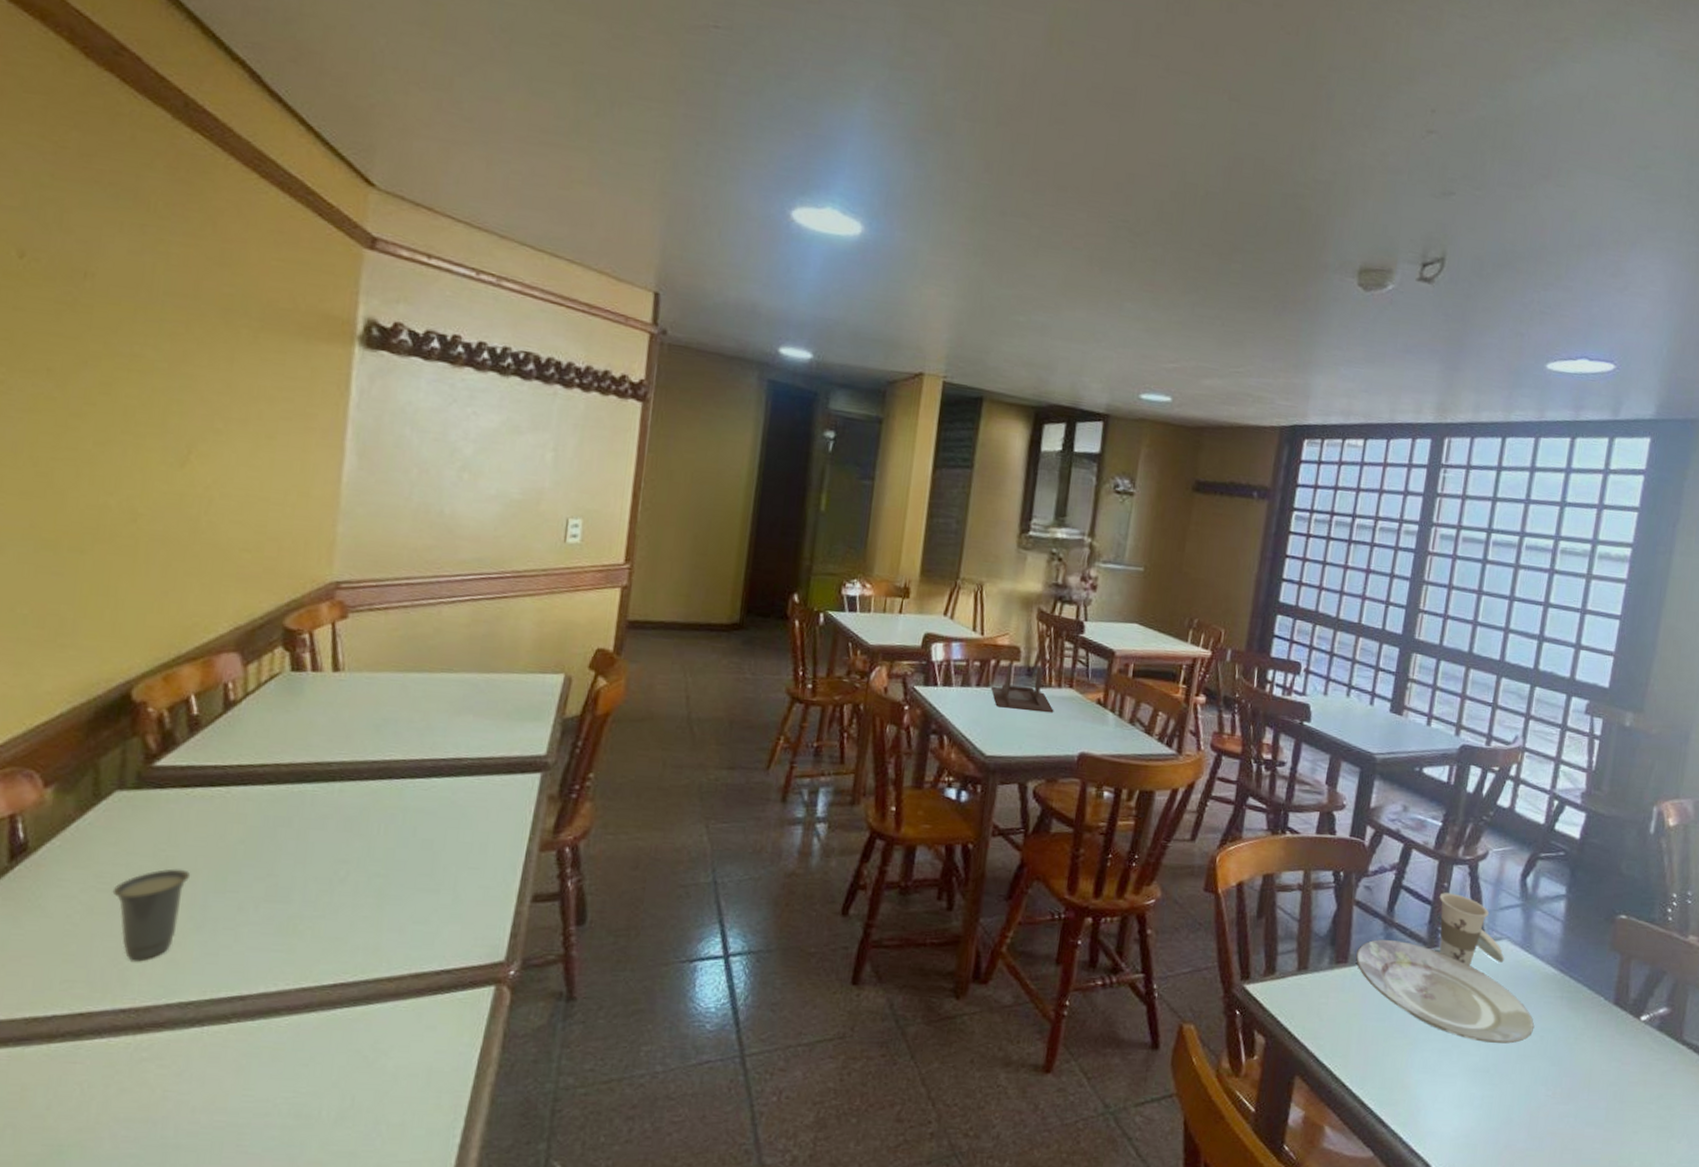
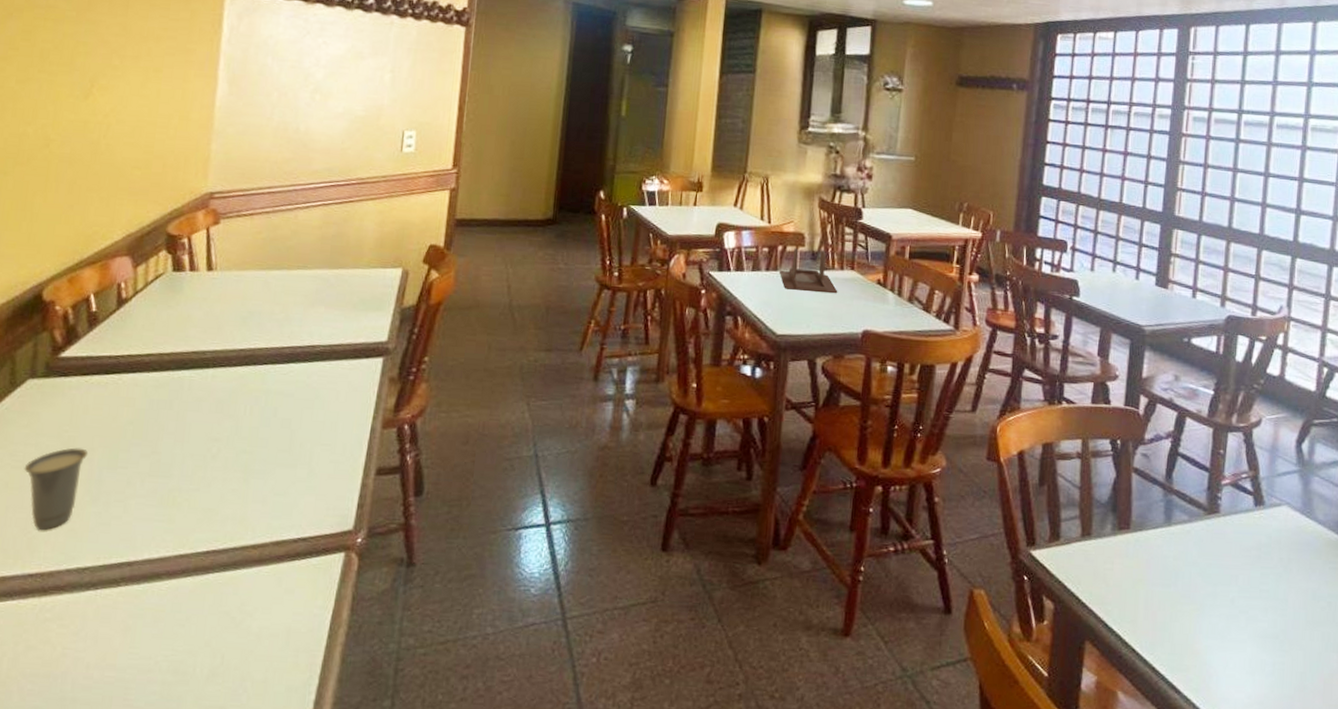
plate: present [1355,939,1535,1044] -> none [1137,505,1321,610]
cup: present [1439,892,1505,966] -> none [1216,459,1286,531]

